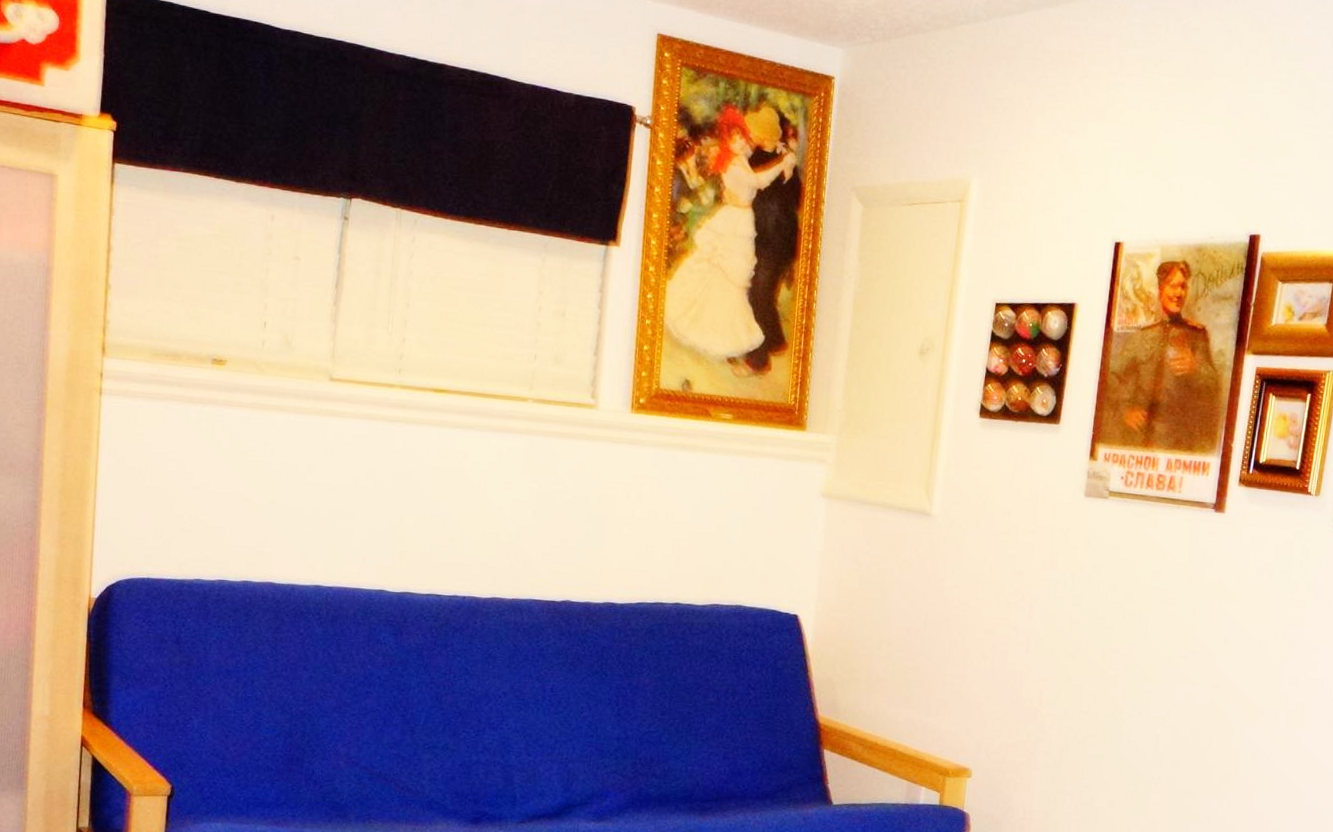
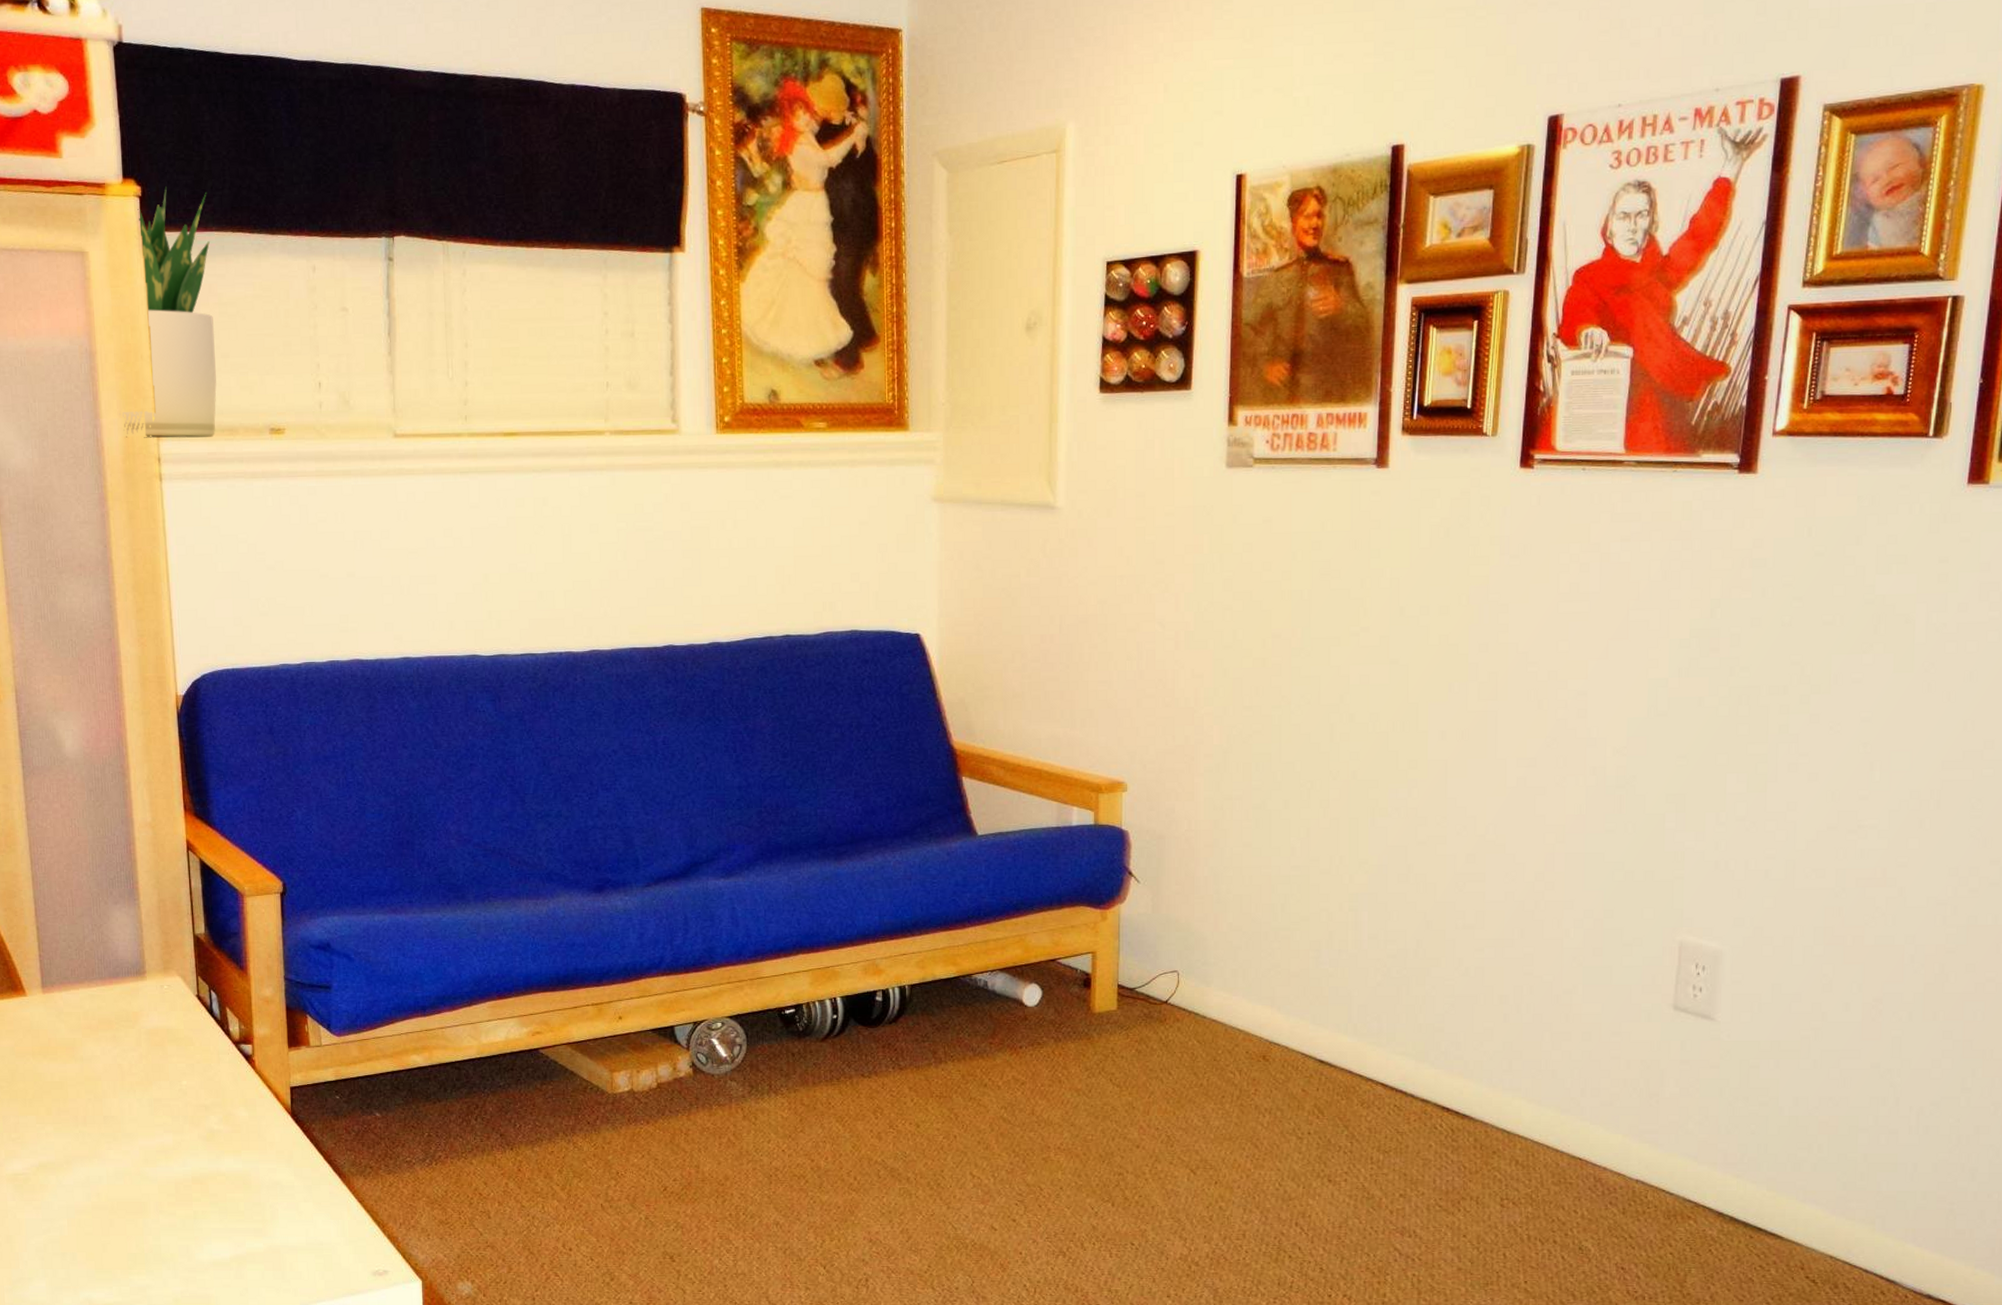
planter: none [68,125,180,360] -> present [119,186,217,439]

